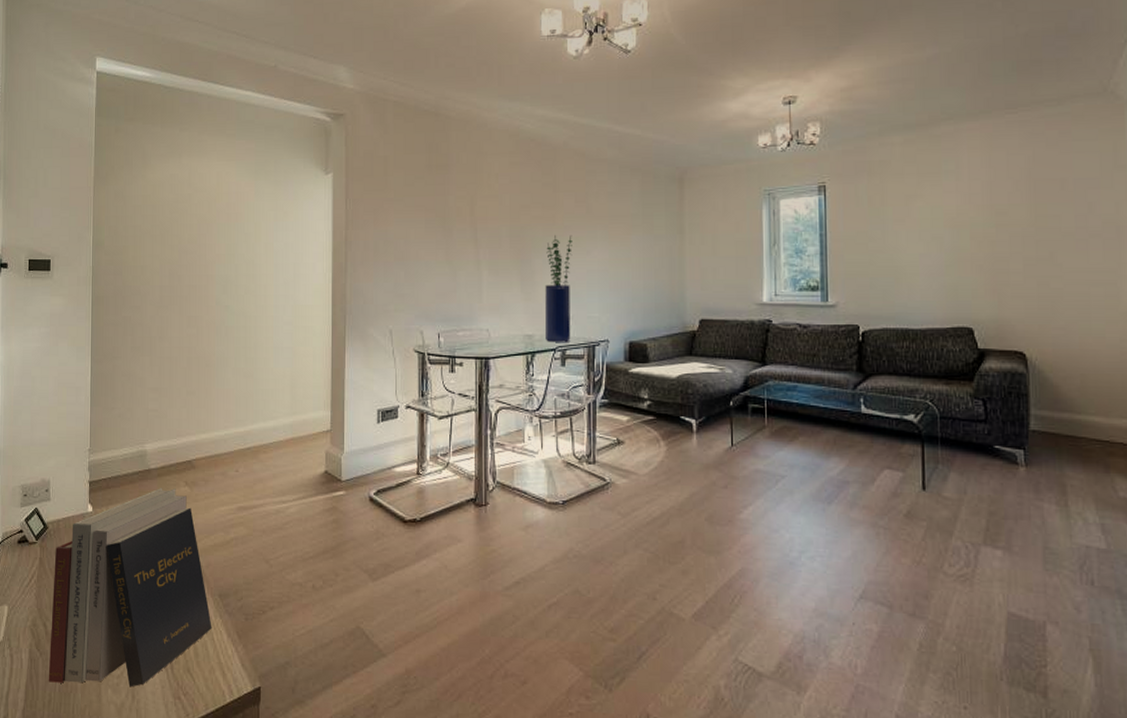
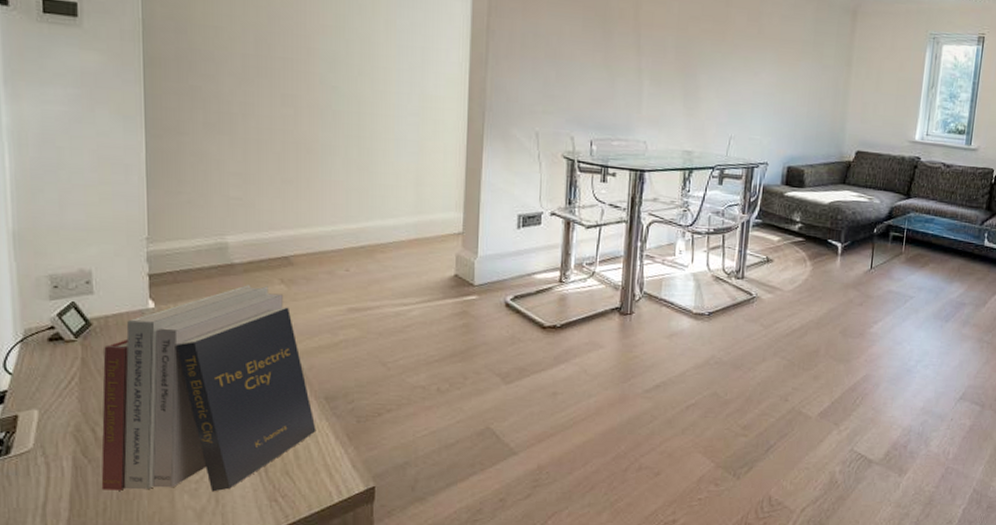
vase: present [544,235,572,343] -> none [704,52,741,162]

